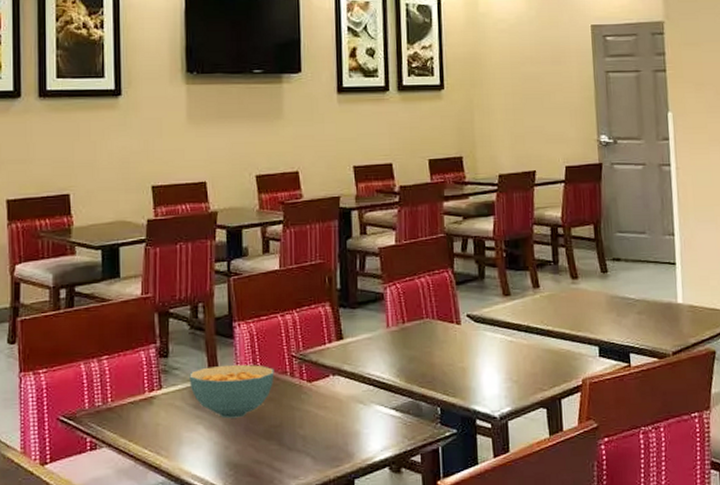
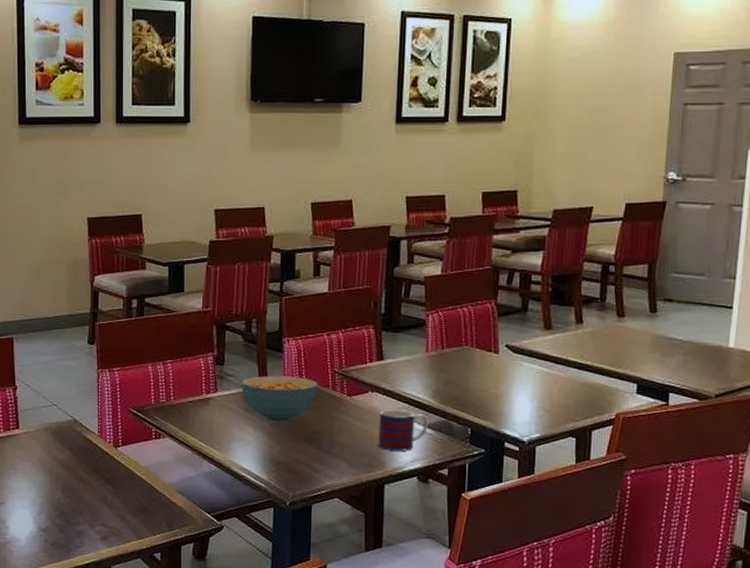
mug: none [343,393,395,440] -> present [378,409,428,451]

